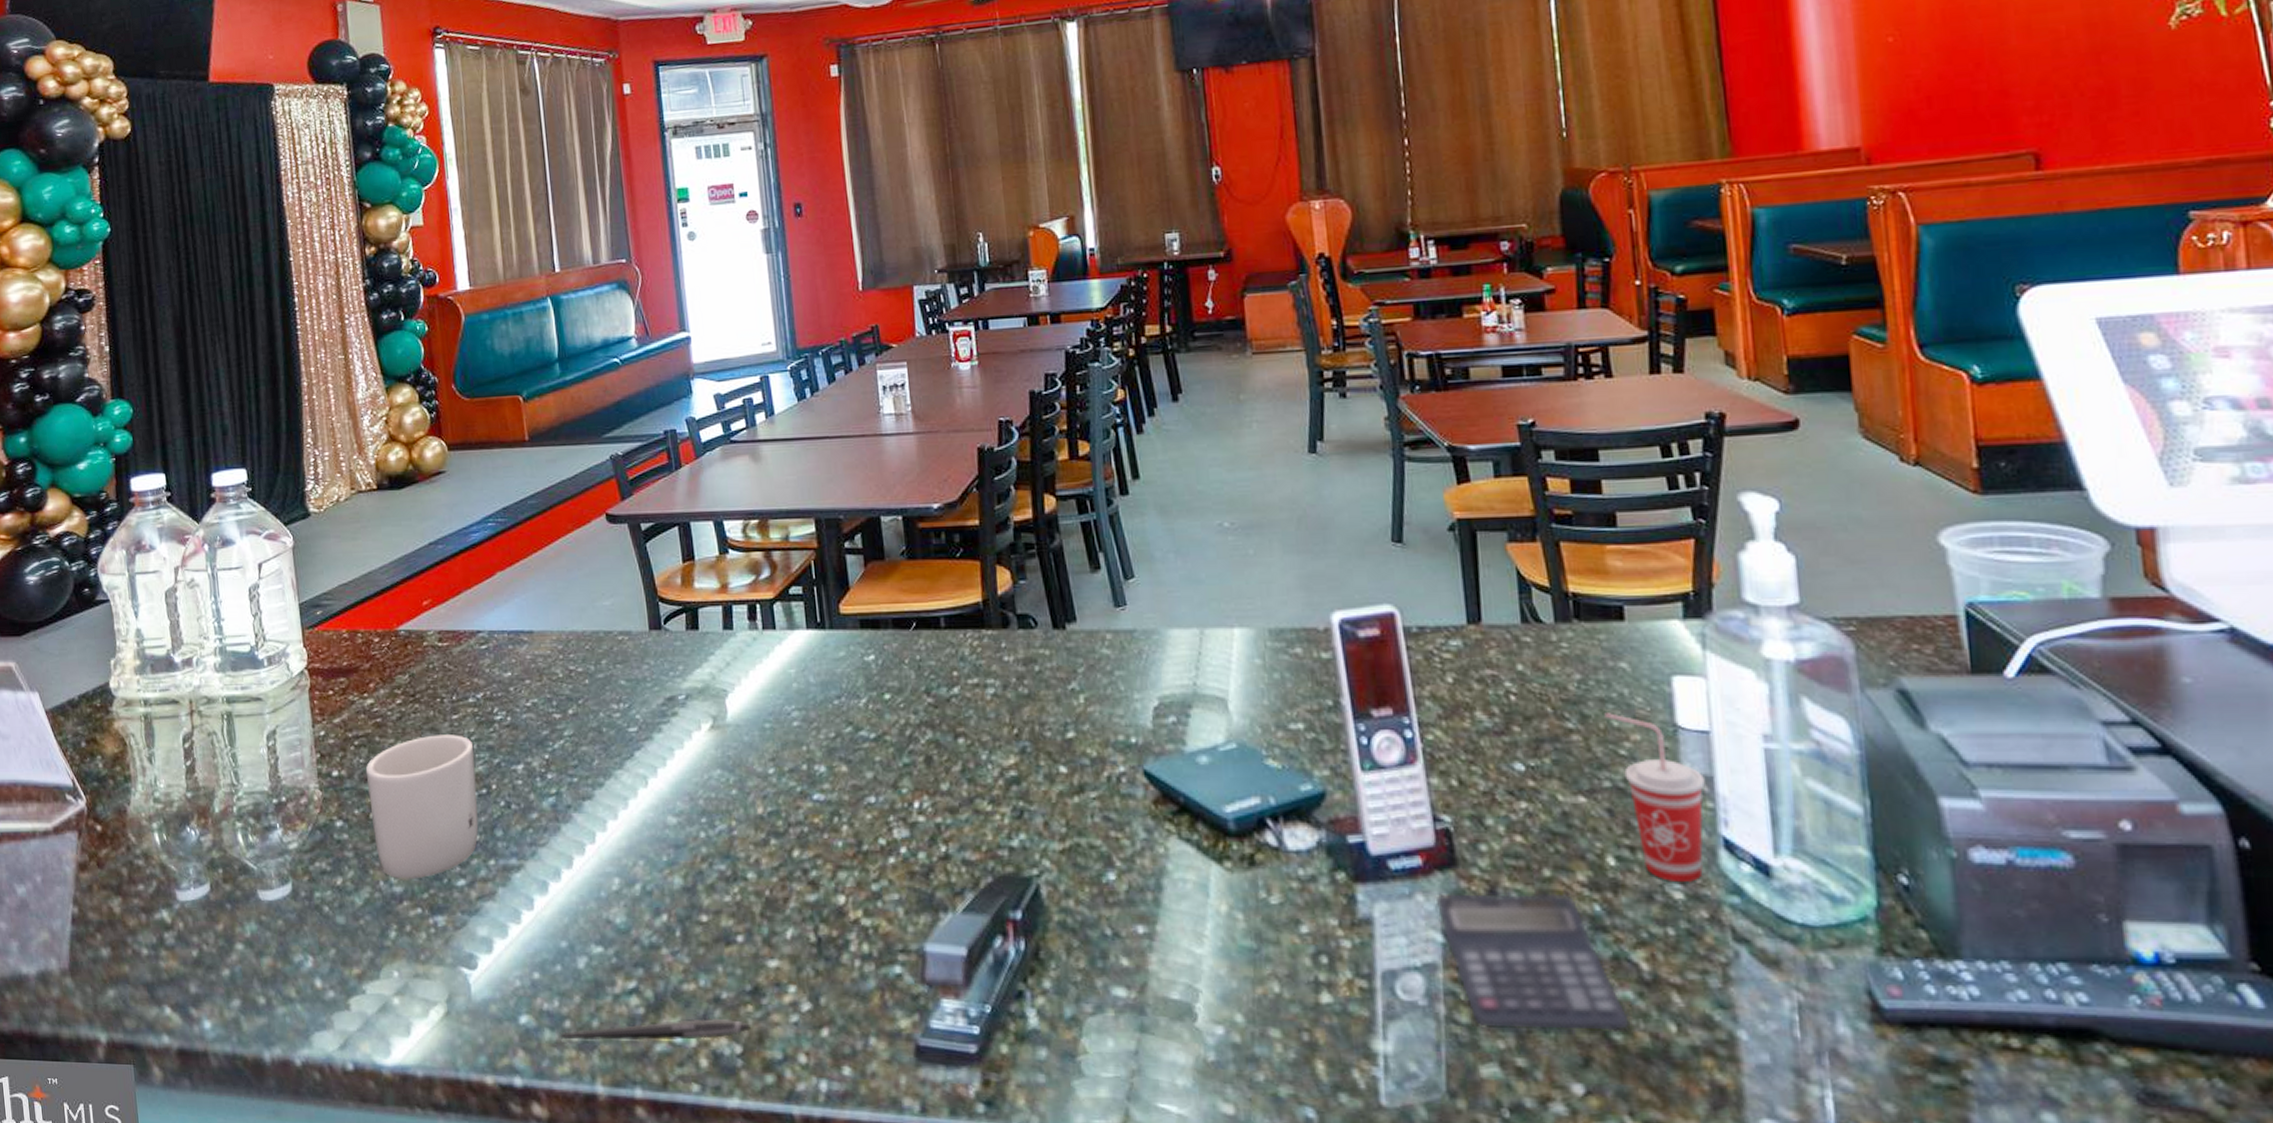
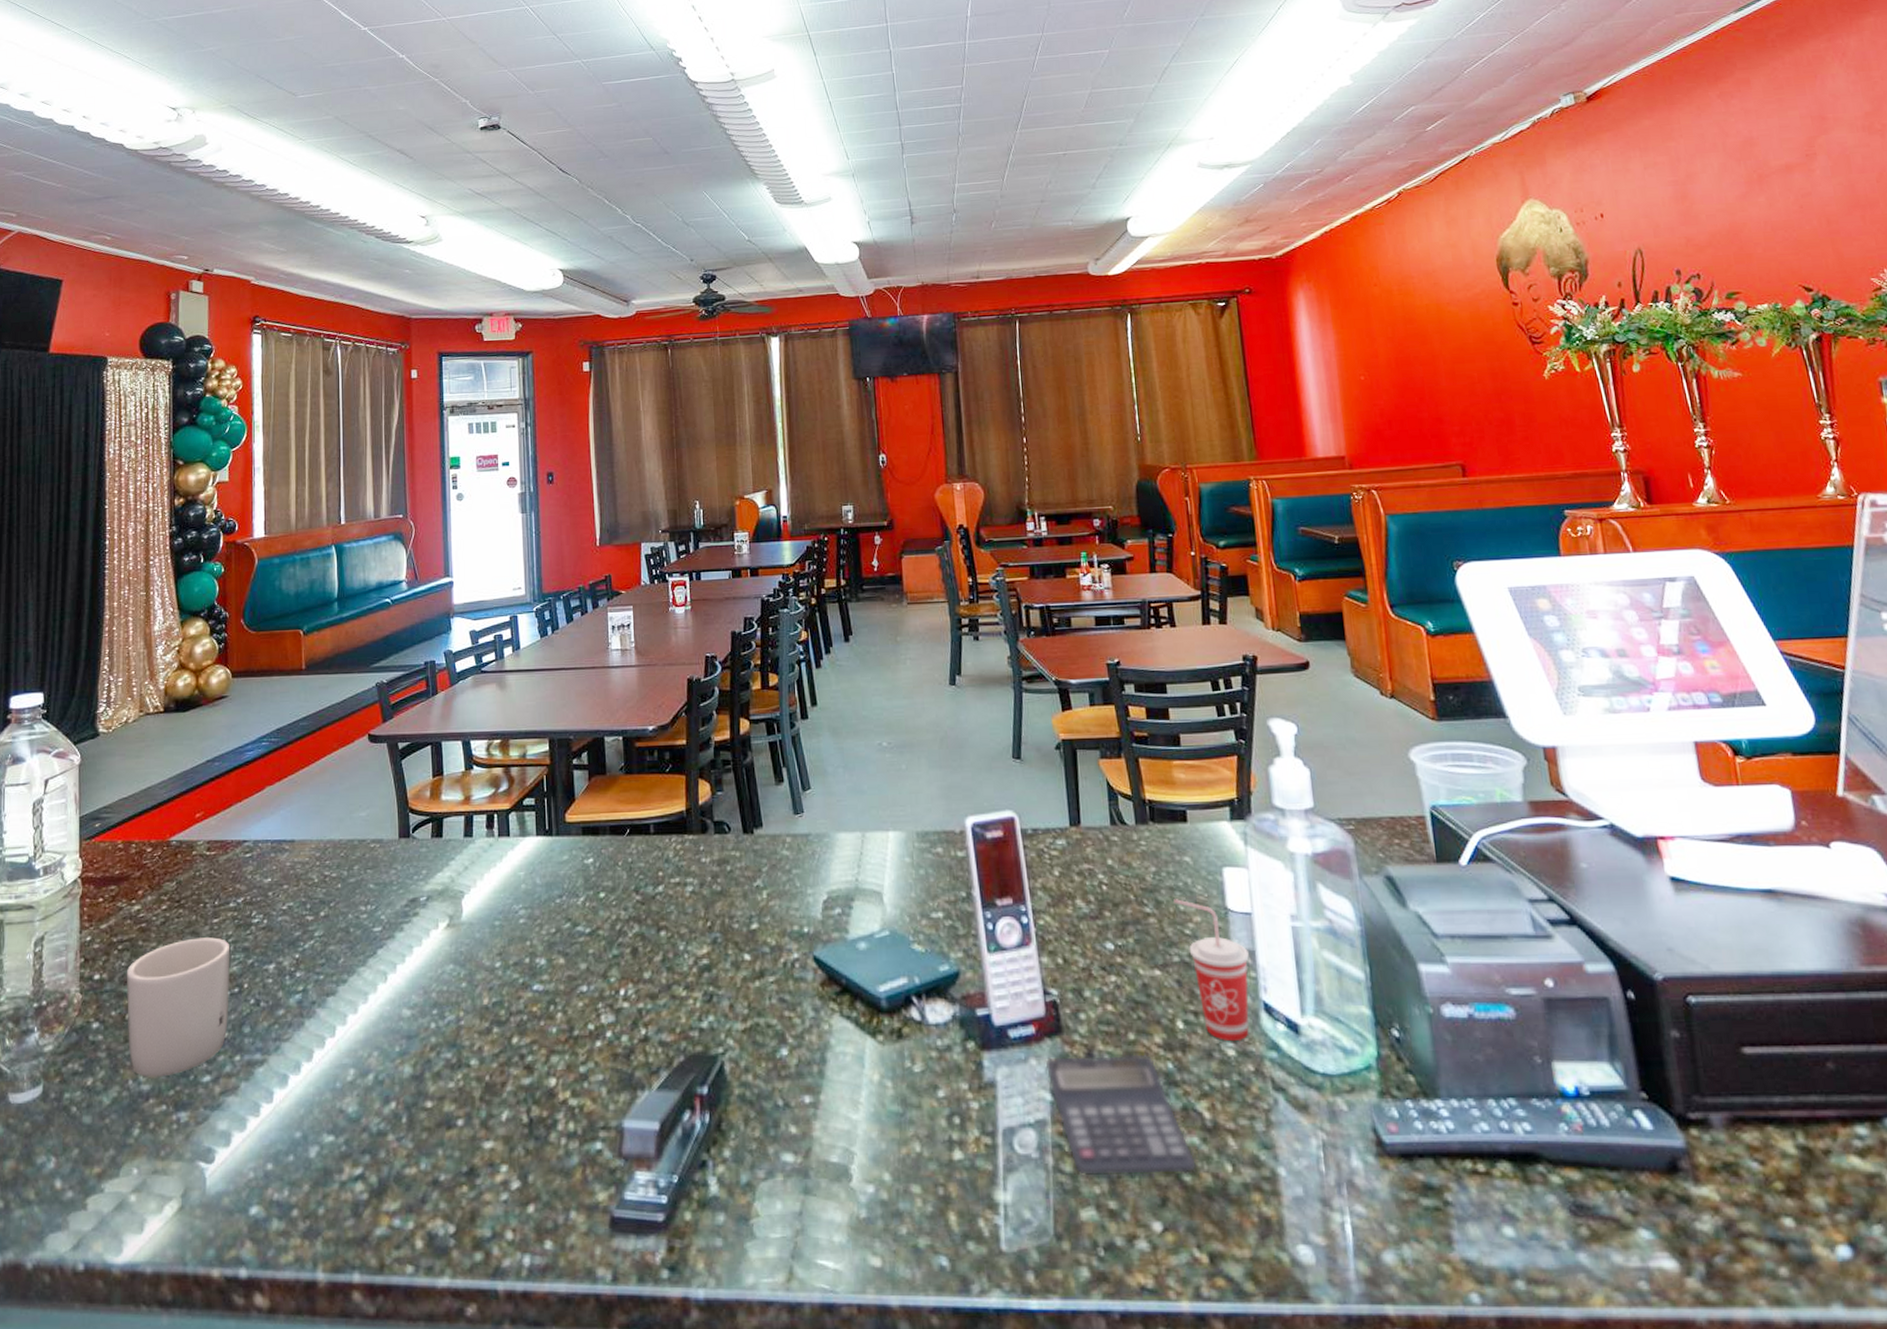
pen: present [560,1017,752,1040] -> none [287,1199,465,1229]

